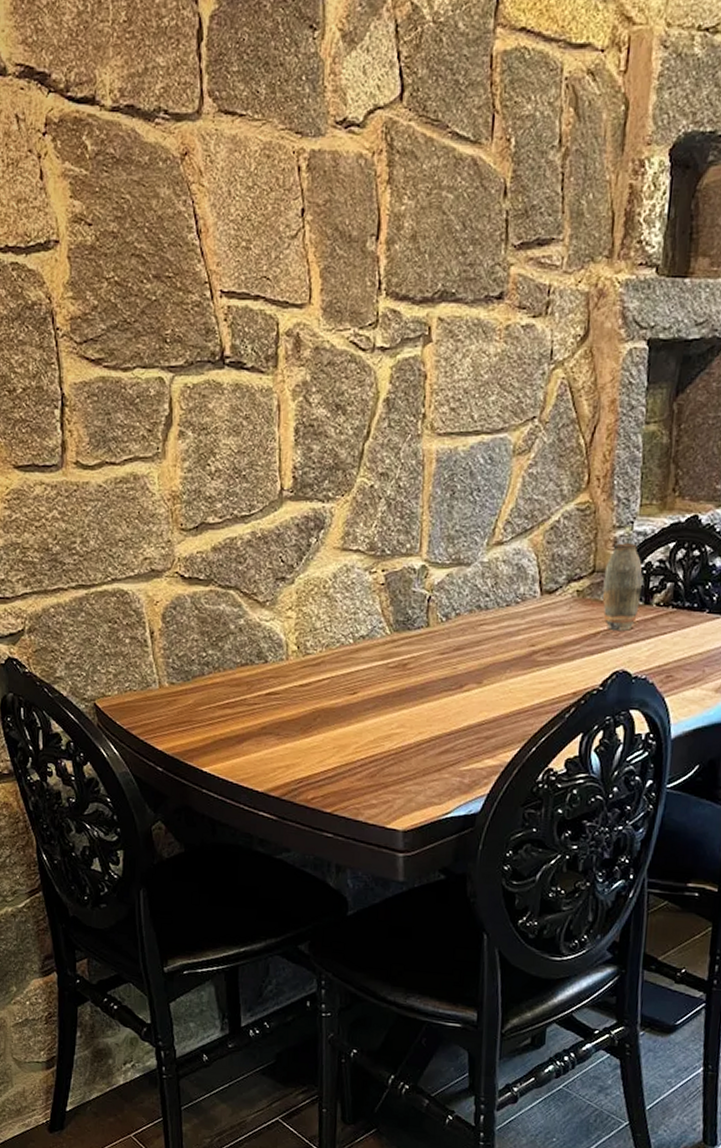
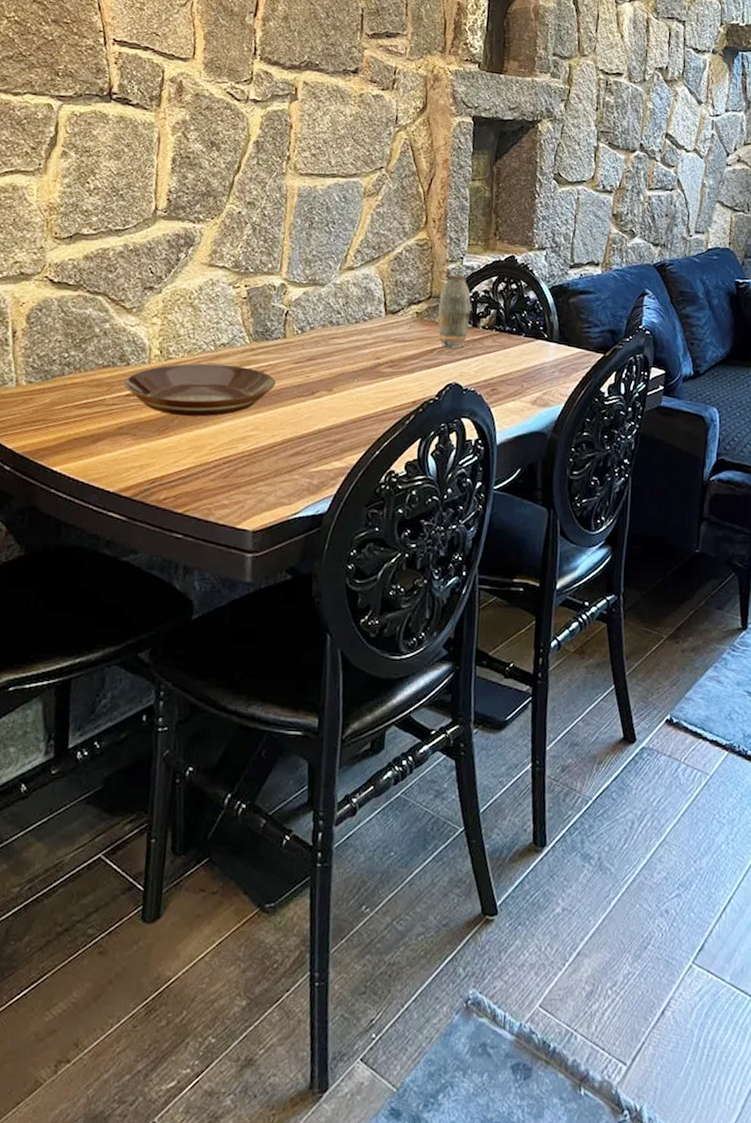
plate: none [263,658,421,715] -> present [124,363,276,417]

